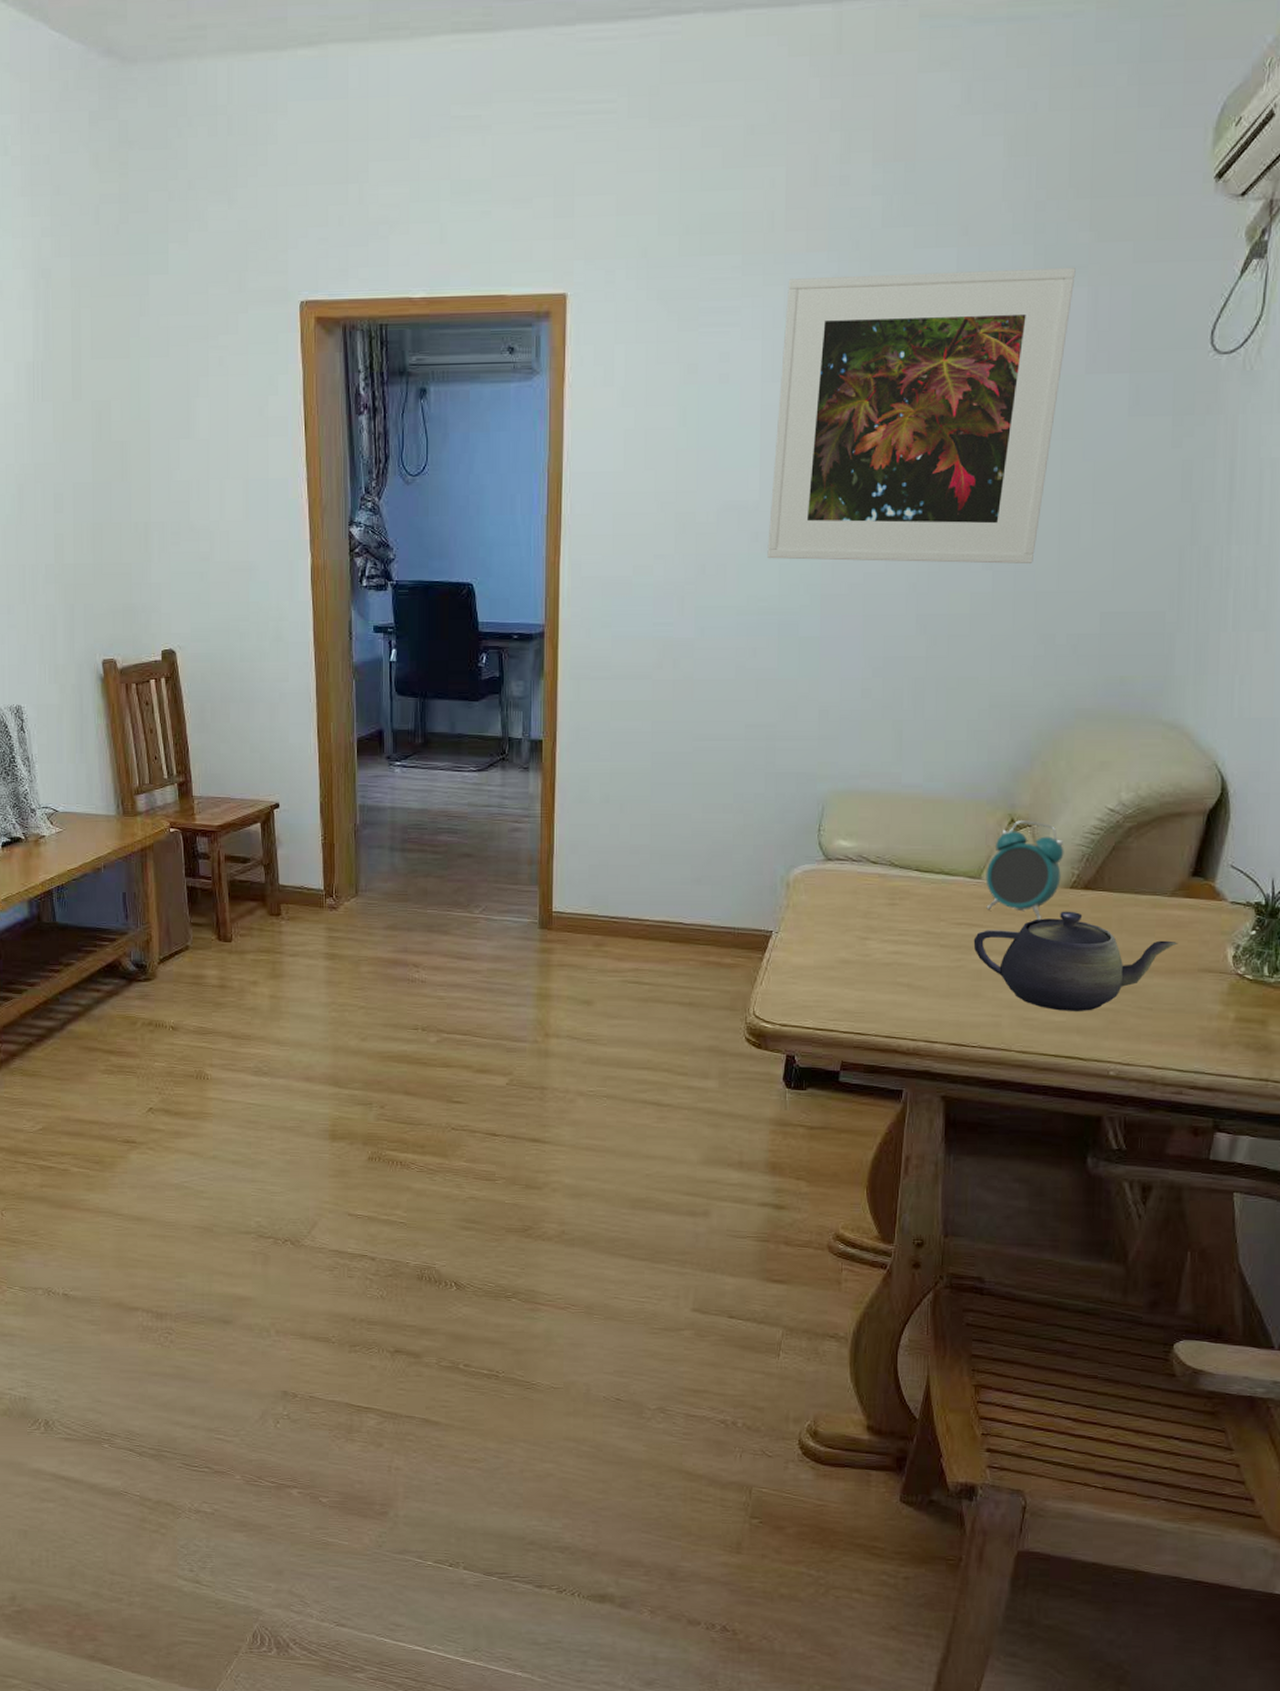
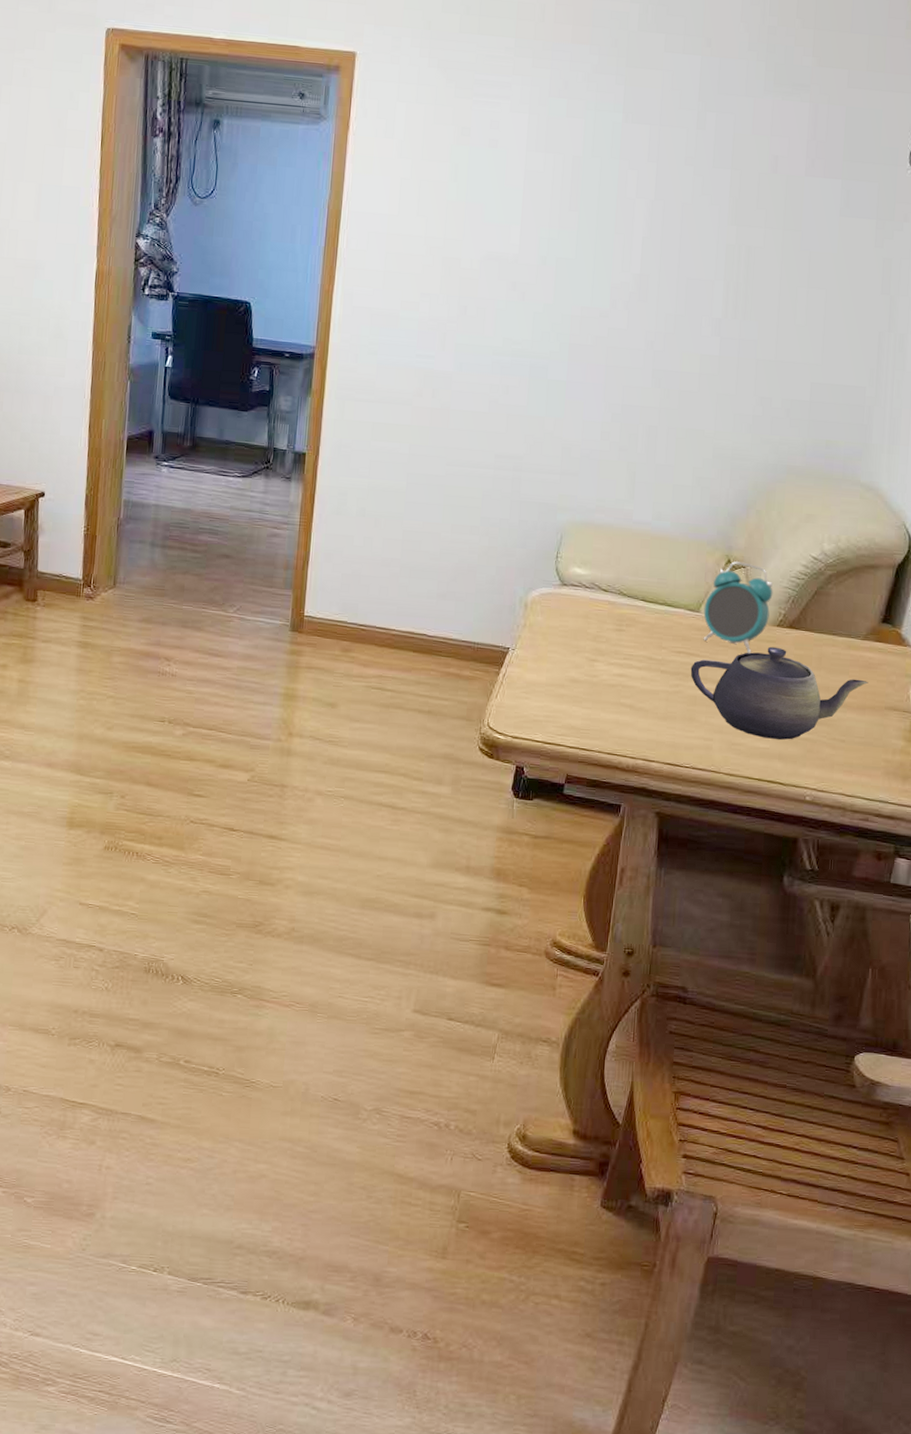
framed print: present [767,267,1076,564] -> none [523,64,800,334]

